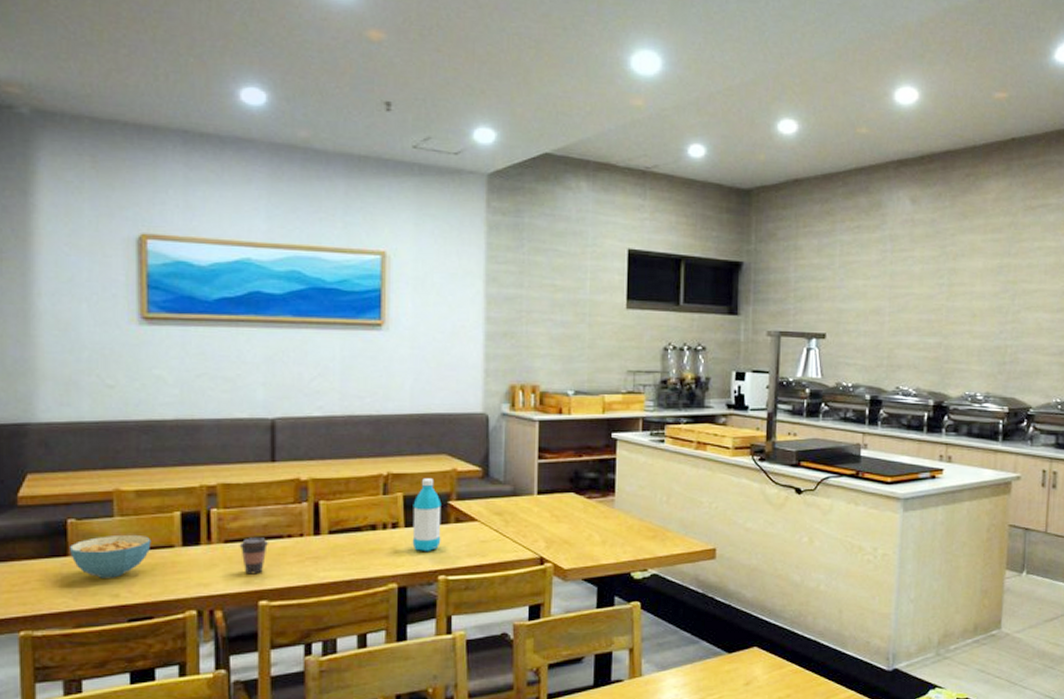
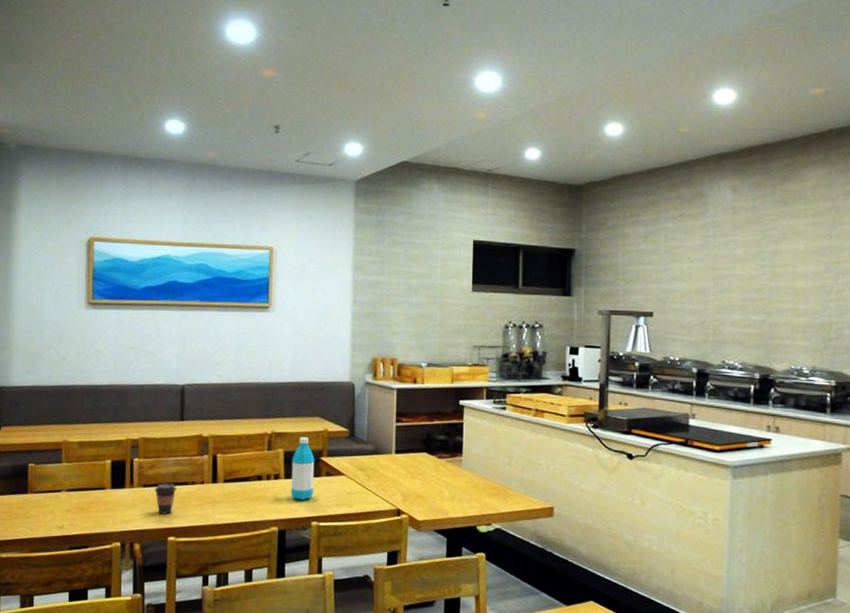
cereal bowl: present [70,534,152,578] -> none [29,477,89,513]

